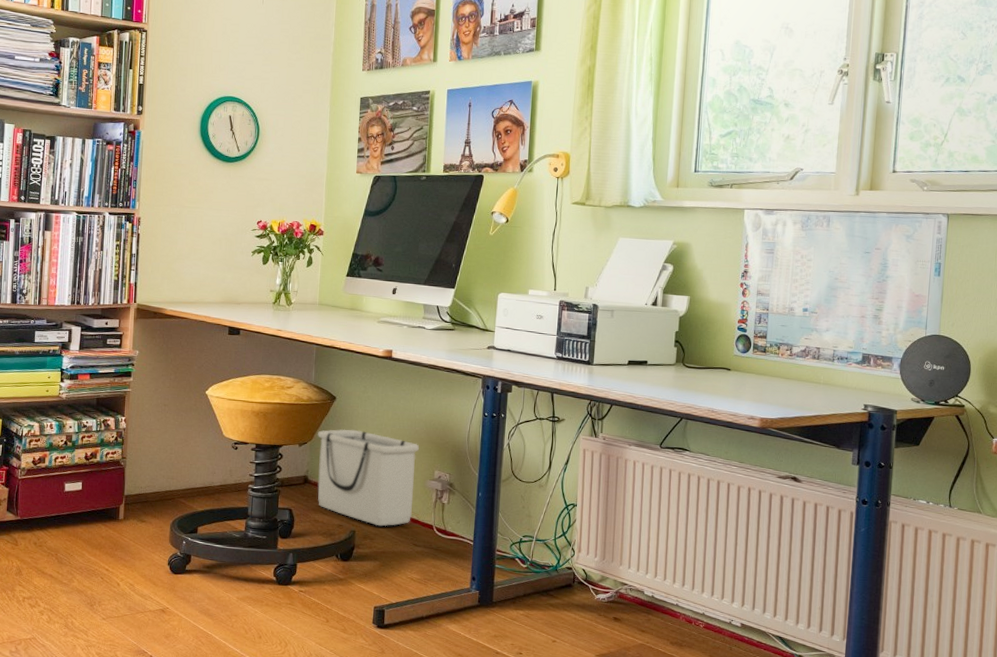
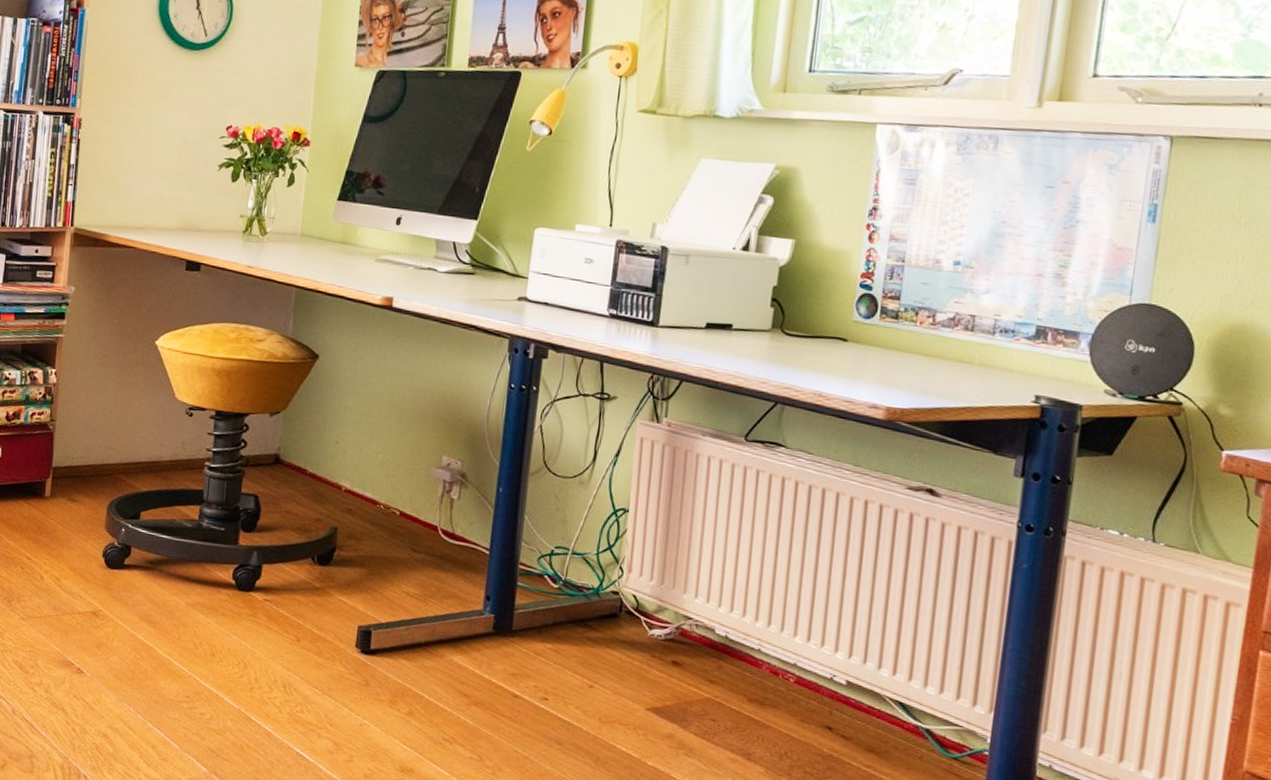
storage bin: present [318,429,420,527] -> none [291,396,424,525]

